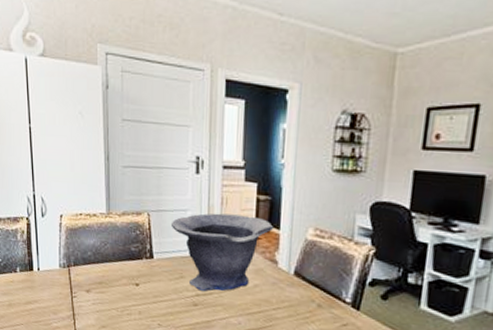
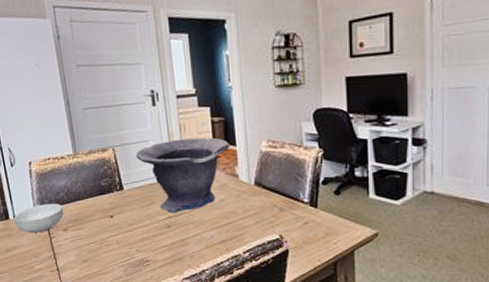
cereal bowl: none [37,260,88,290] -> present [13,204,64,233]

